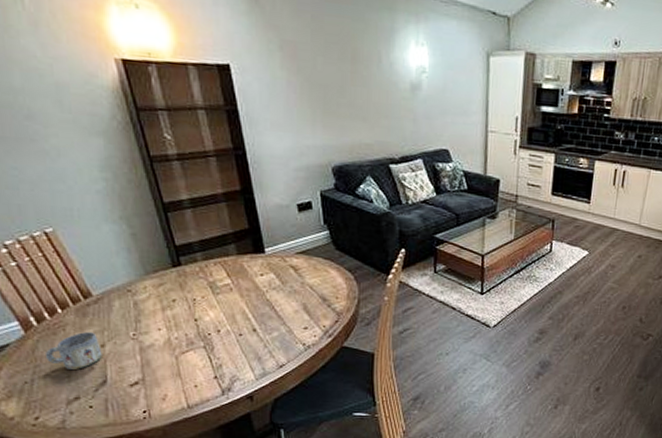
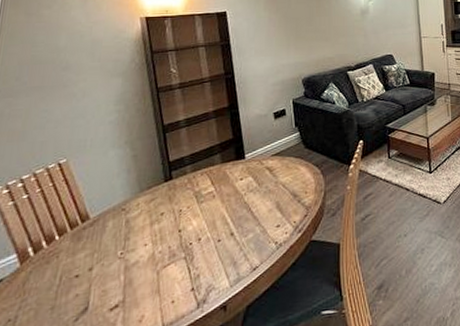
mug: present [46,332,102,369] -> none [35,256,89,300]

